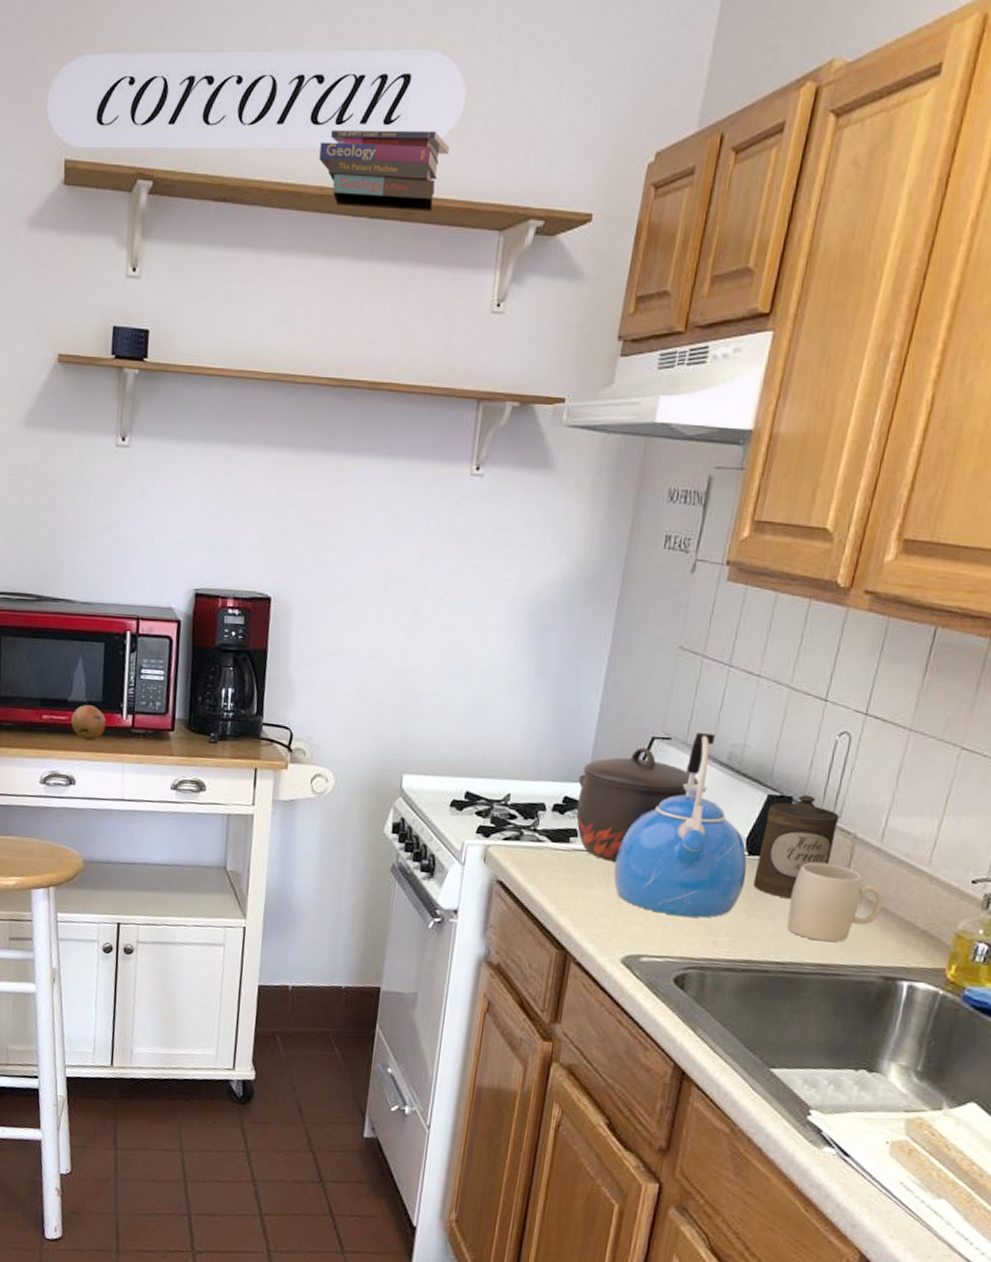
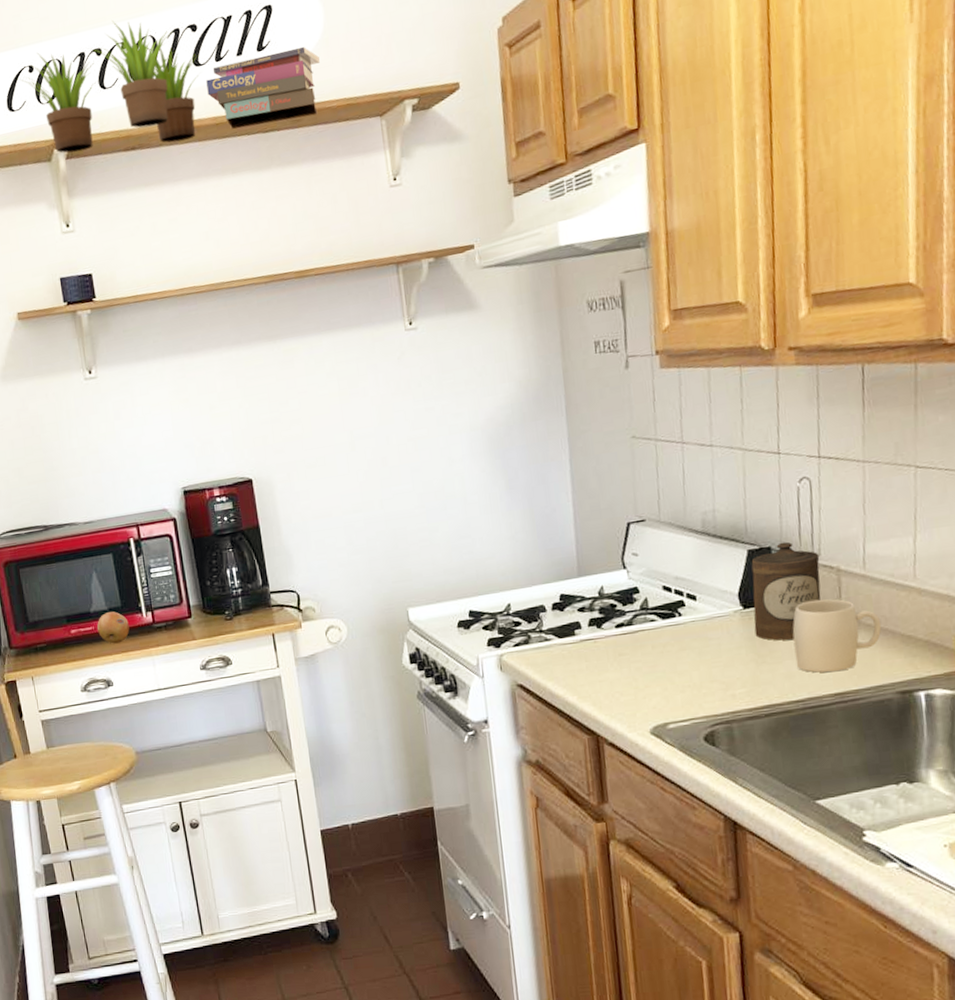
plant: none [113,48,320,205] -> present [16,20,200,154]
cooking pot: present [576,747,699,862] -> none [569,533,681,644]
kettle: present [614,733,747,918] -> none [621,507,747,681]

